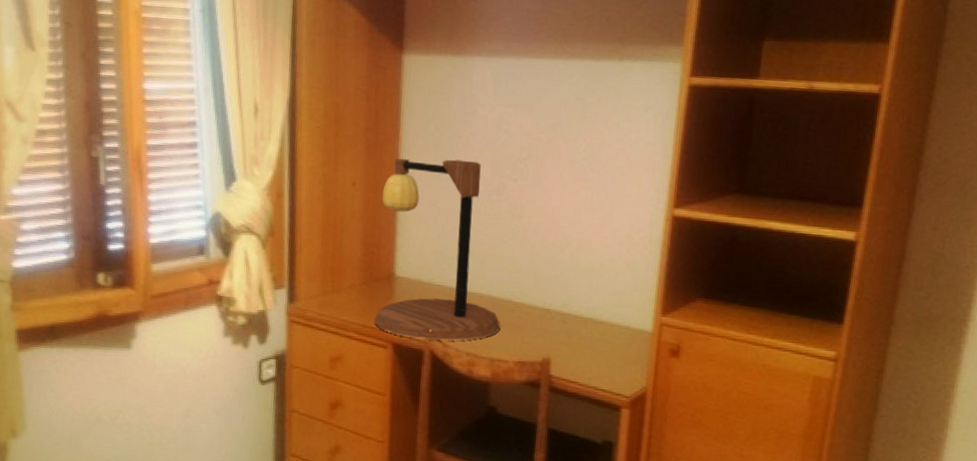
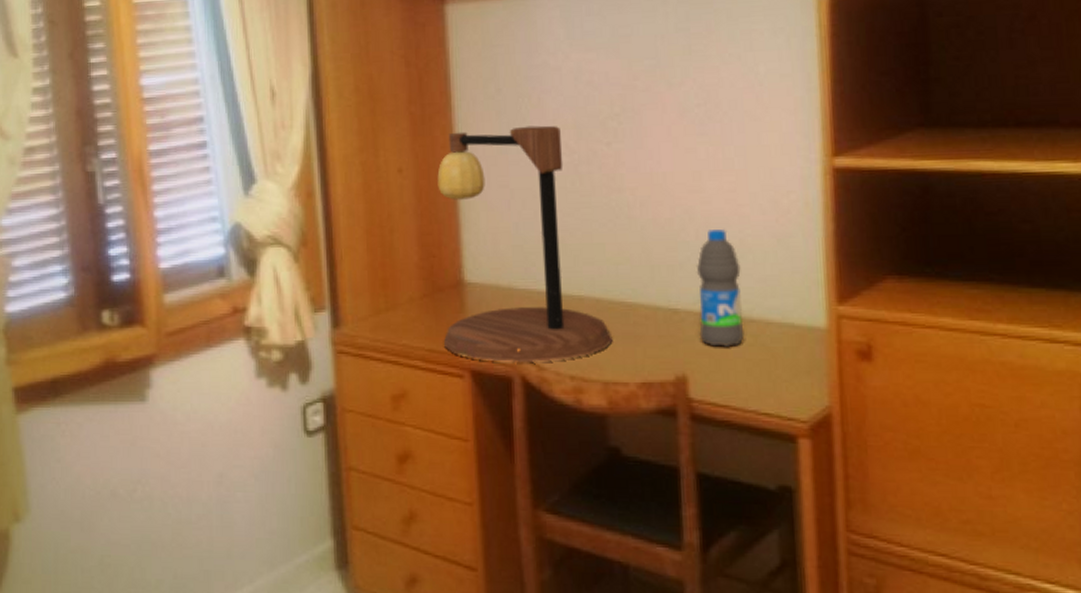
water bottle: none [563,253,599,341] -> present [696,229,745,348]

